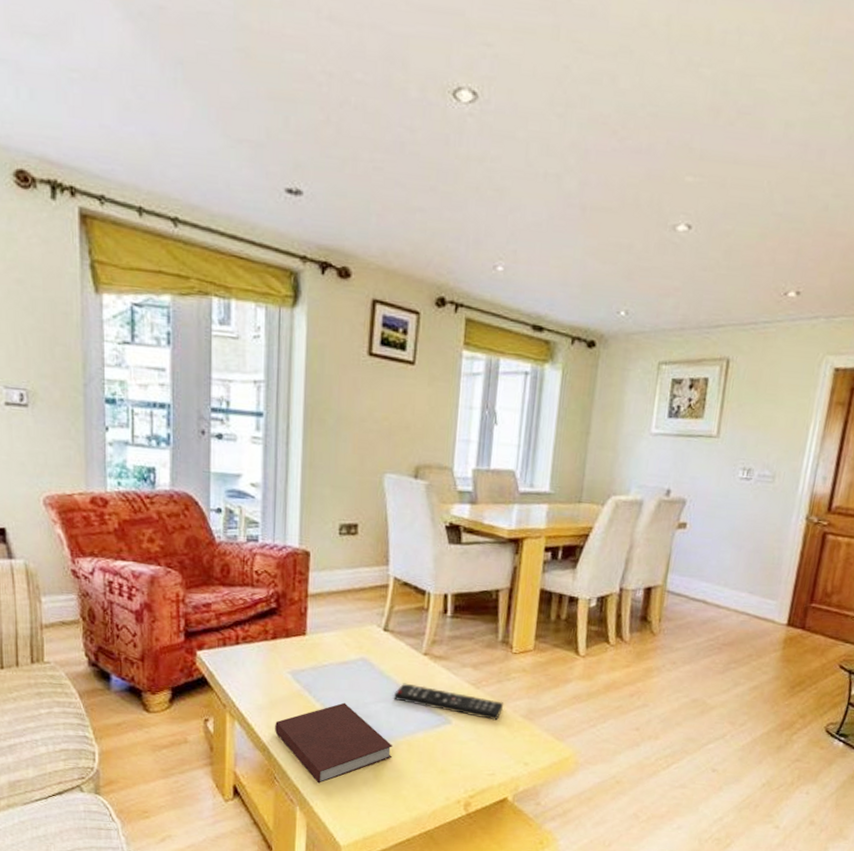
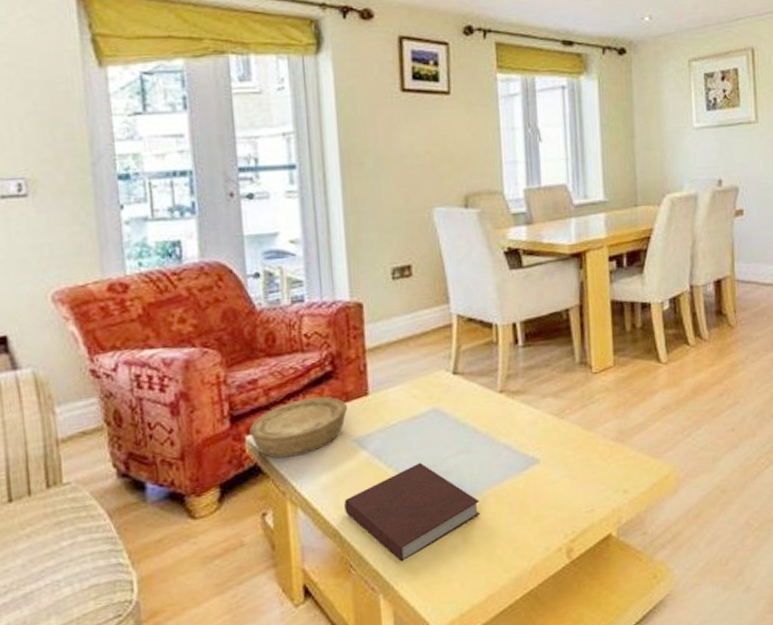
bowl: none [200,628,287,677] -> present [249,396,348,459]
remote control: present [393,683,504,721] -> none [472,426,593,451]

